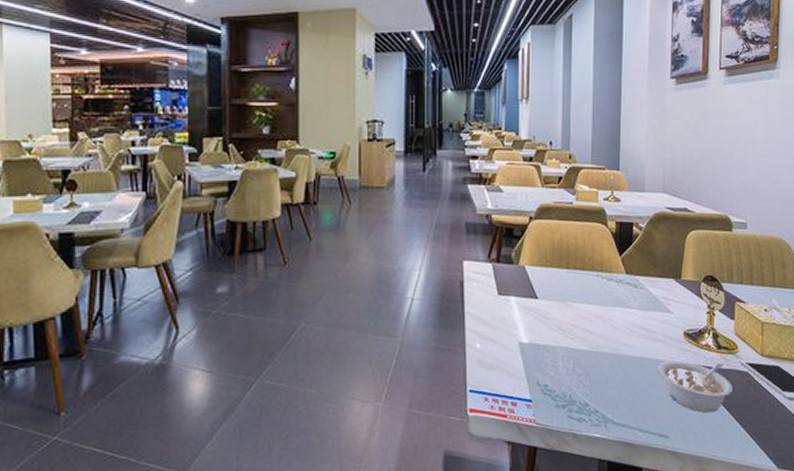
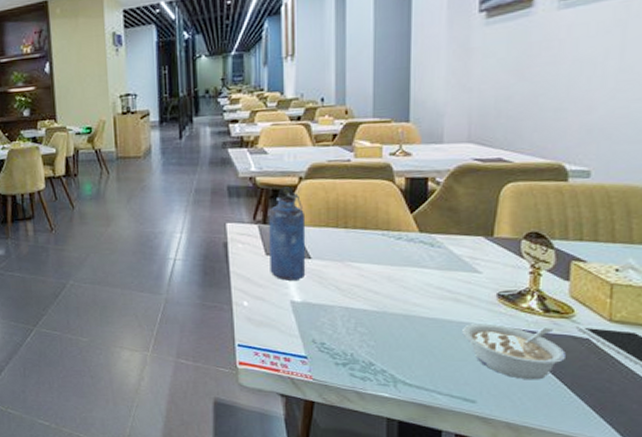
water bottle: none [501,226,534,321] -> present [269,187,306,281]

